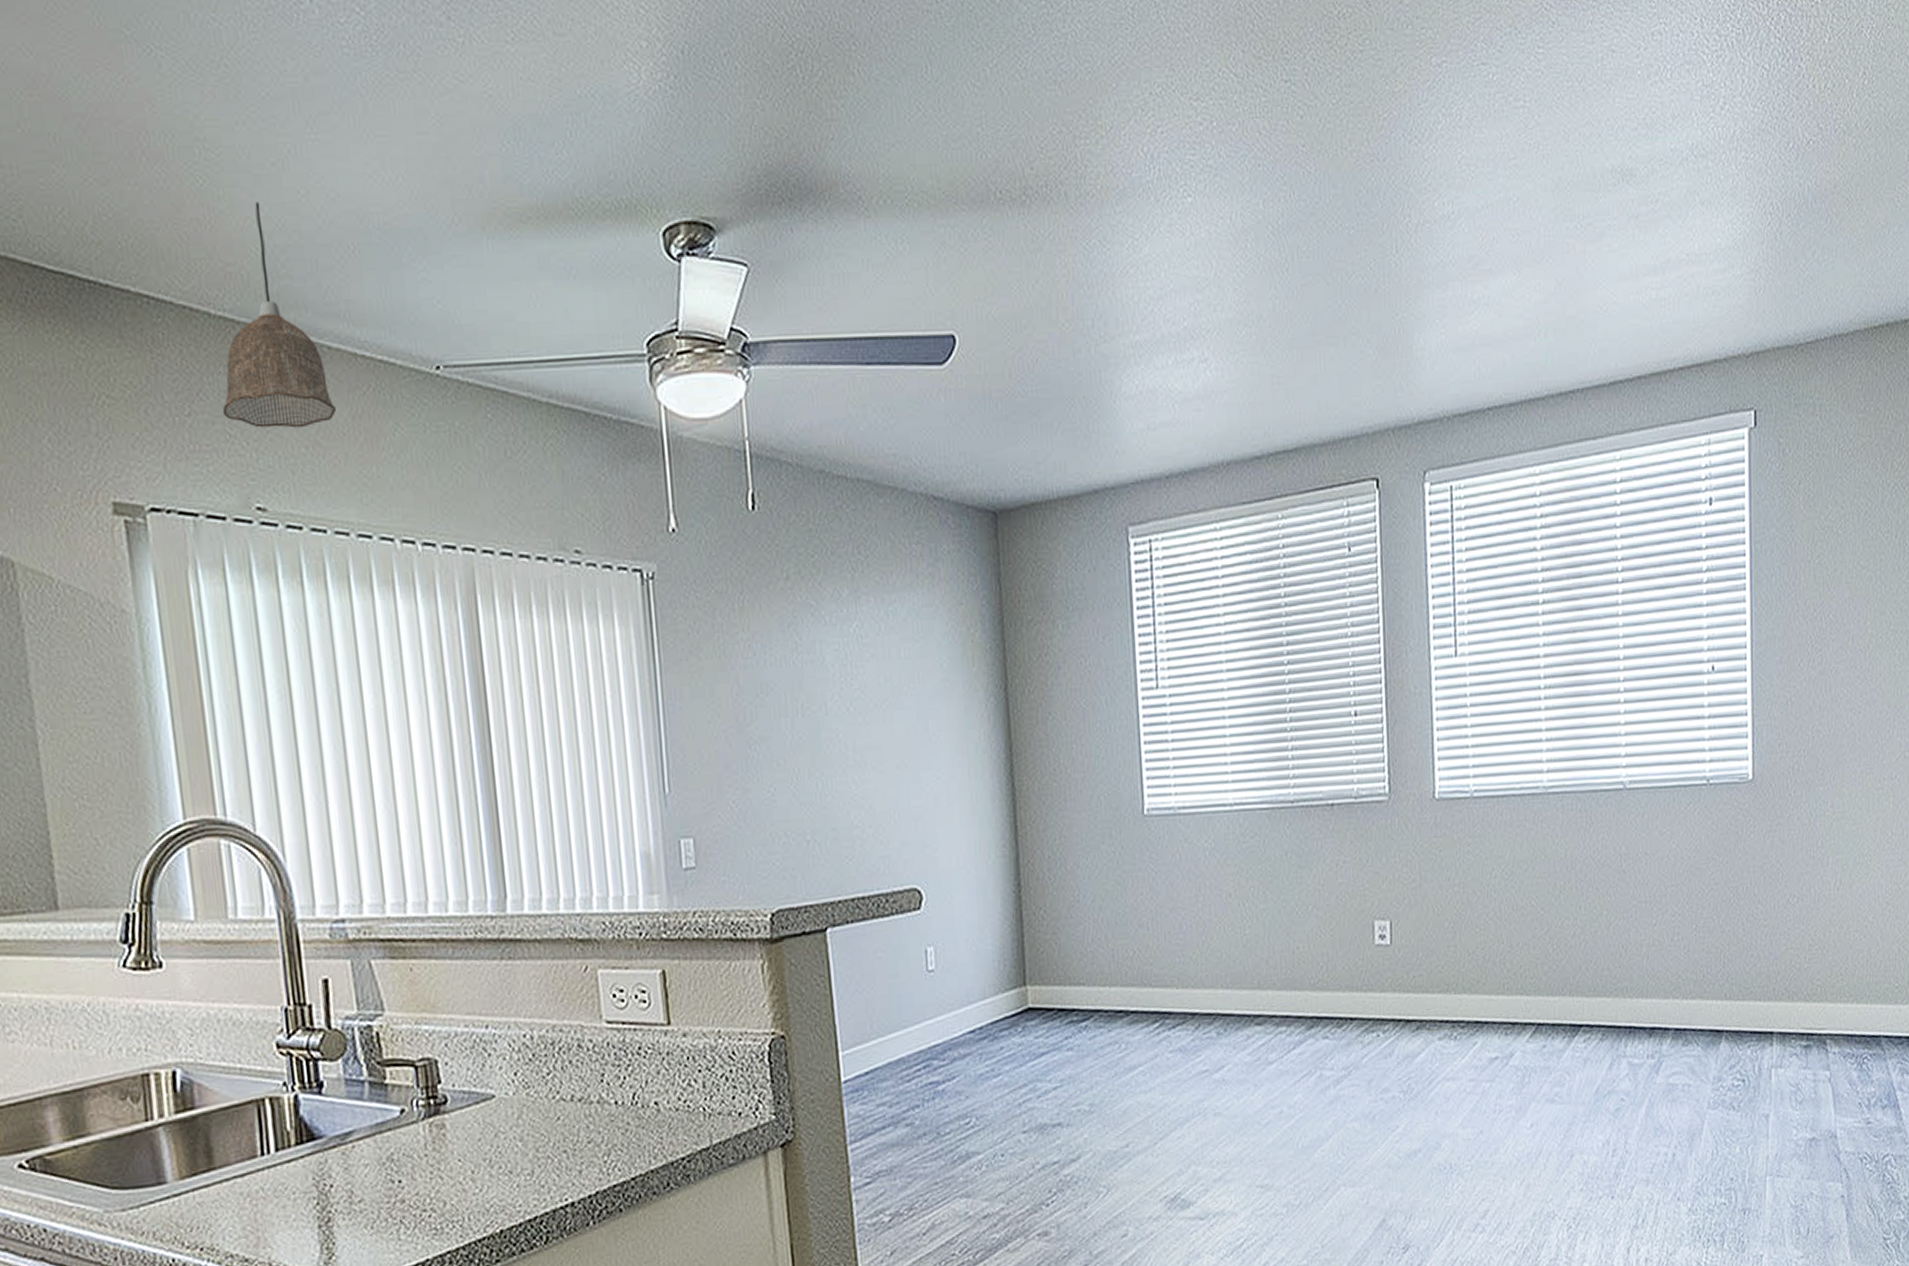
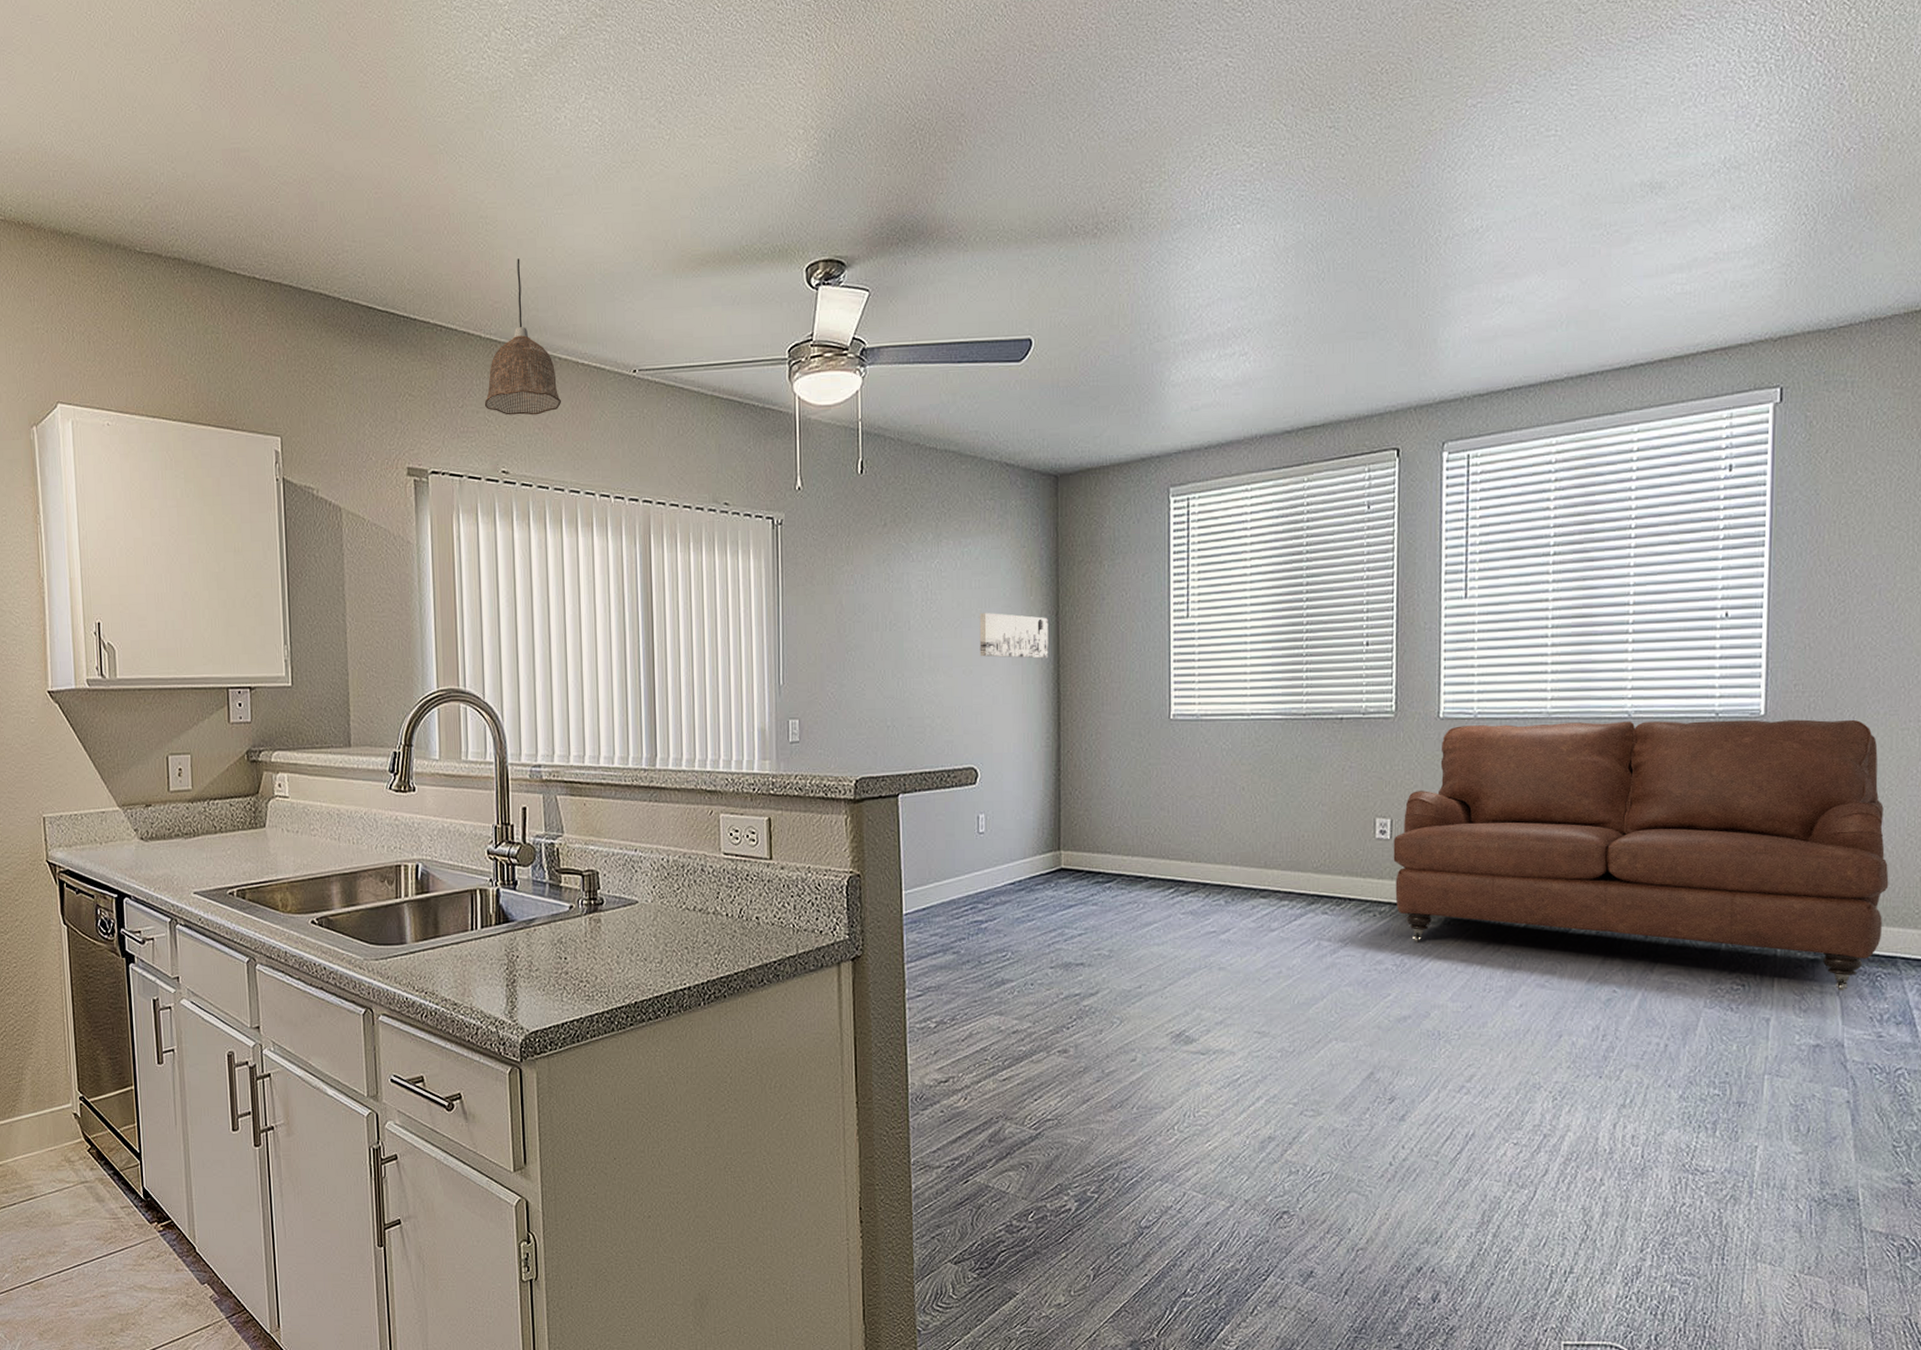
wall art: none [912,688,999,747] -> present [979,612,1049,659]
sofa: none [1394,780,1871,1078] -> present [1393,719,1889,991]

